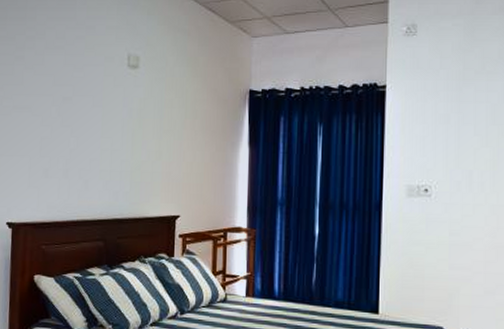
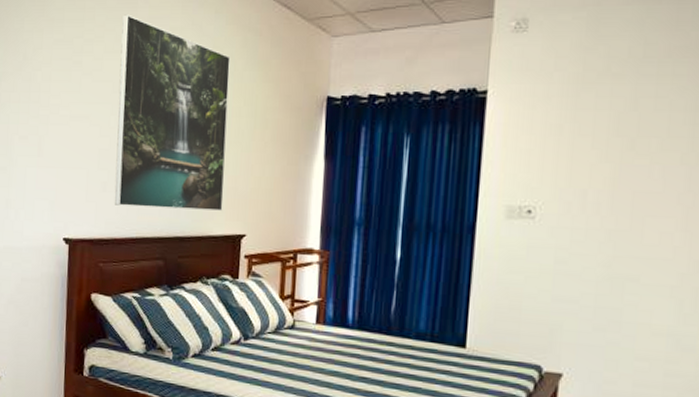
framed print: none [56,14,162,194] -> present [114,14,231,211]

